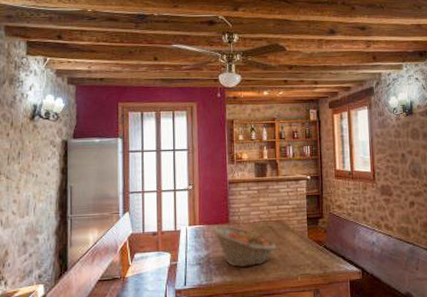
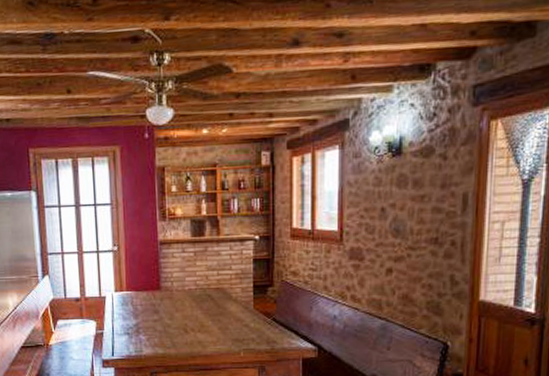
fruit basket: present [212,224,277,268] -> none [141,291,216,340]

